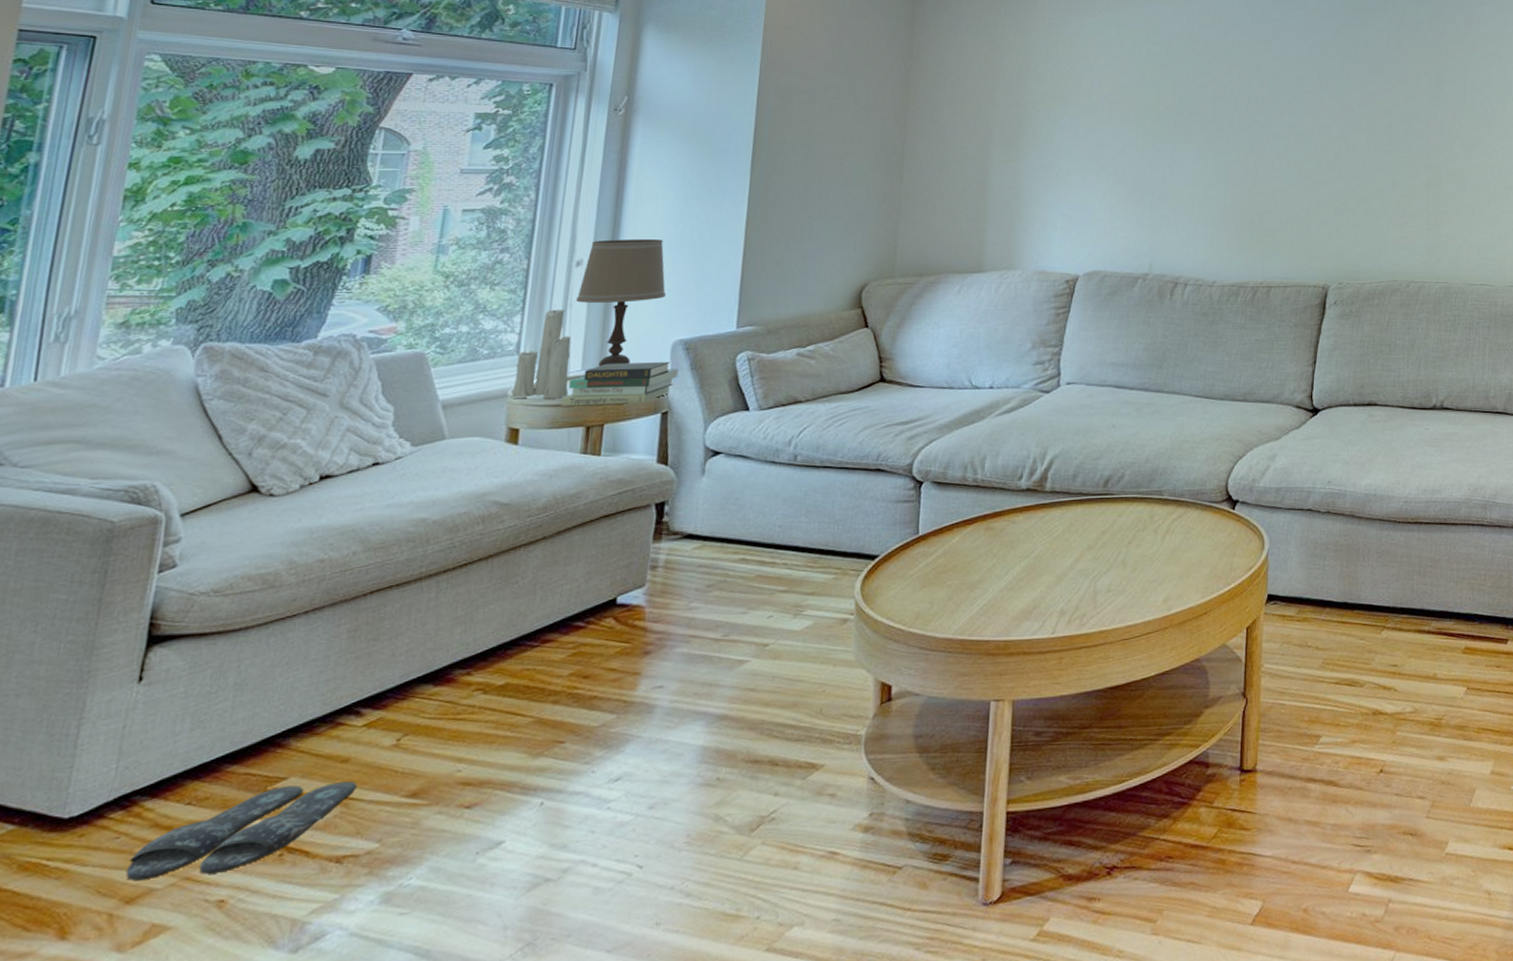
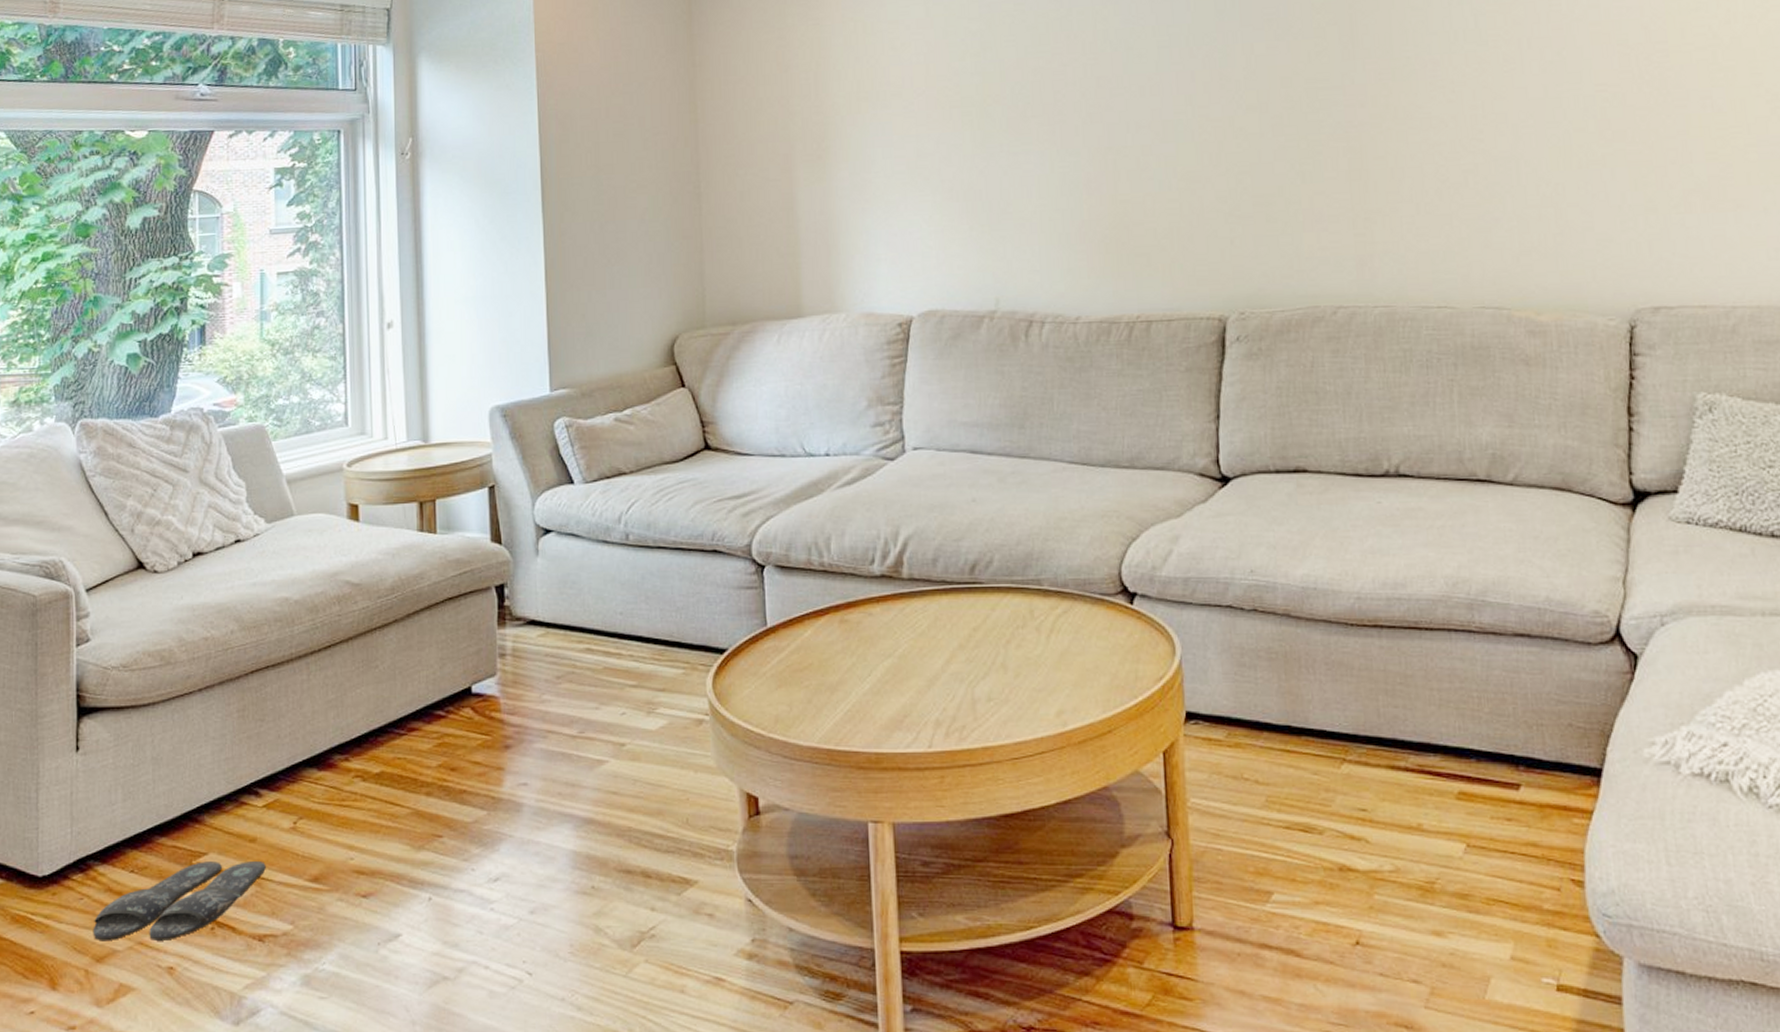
candle: present [509,300,572,399] -> none [345,366,398,472]
books: present [561,361,679,406] -> none [393,430,499,481]
table lamp: present [575,239,667,367] -> none [391,295,477,438]

